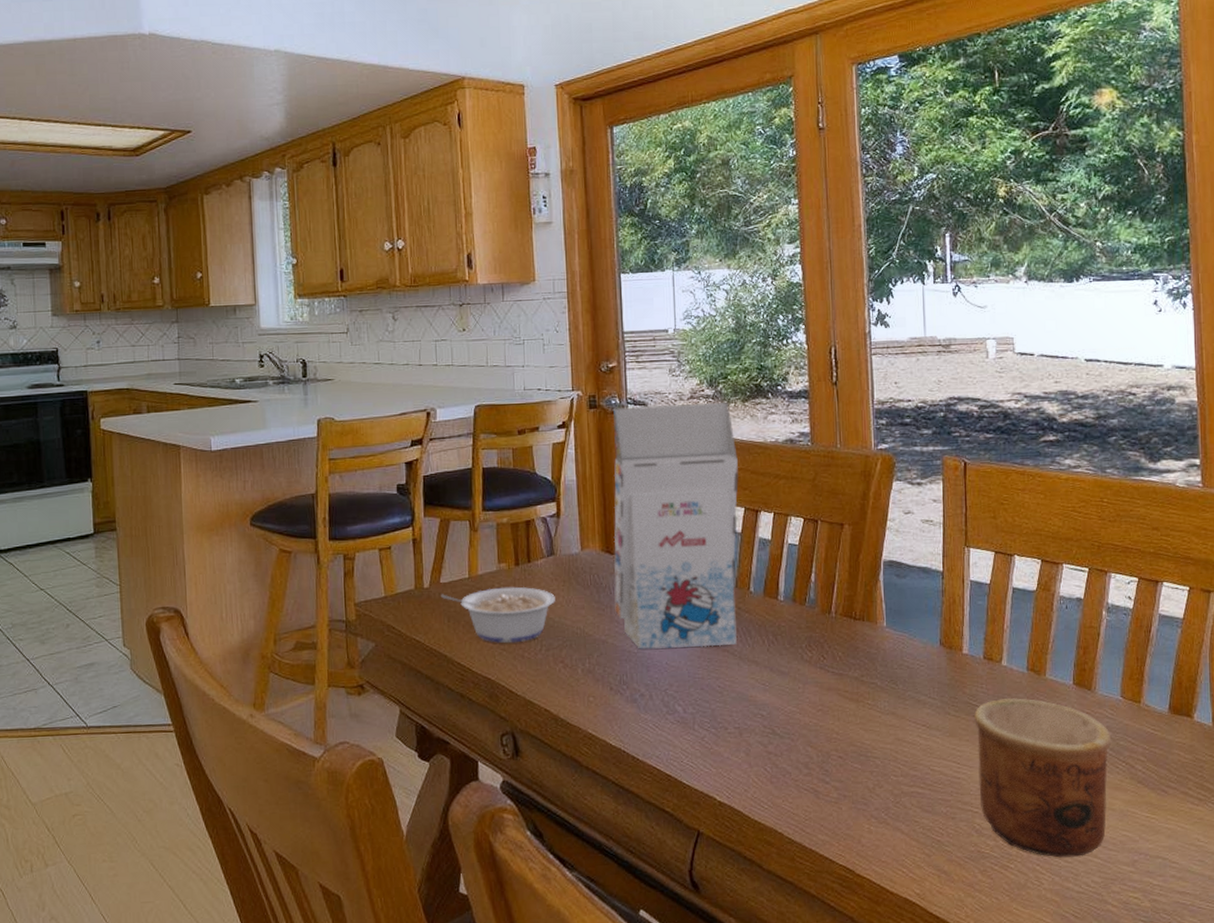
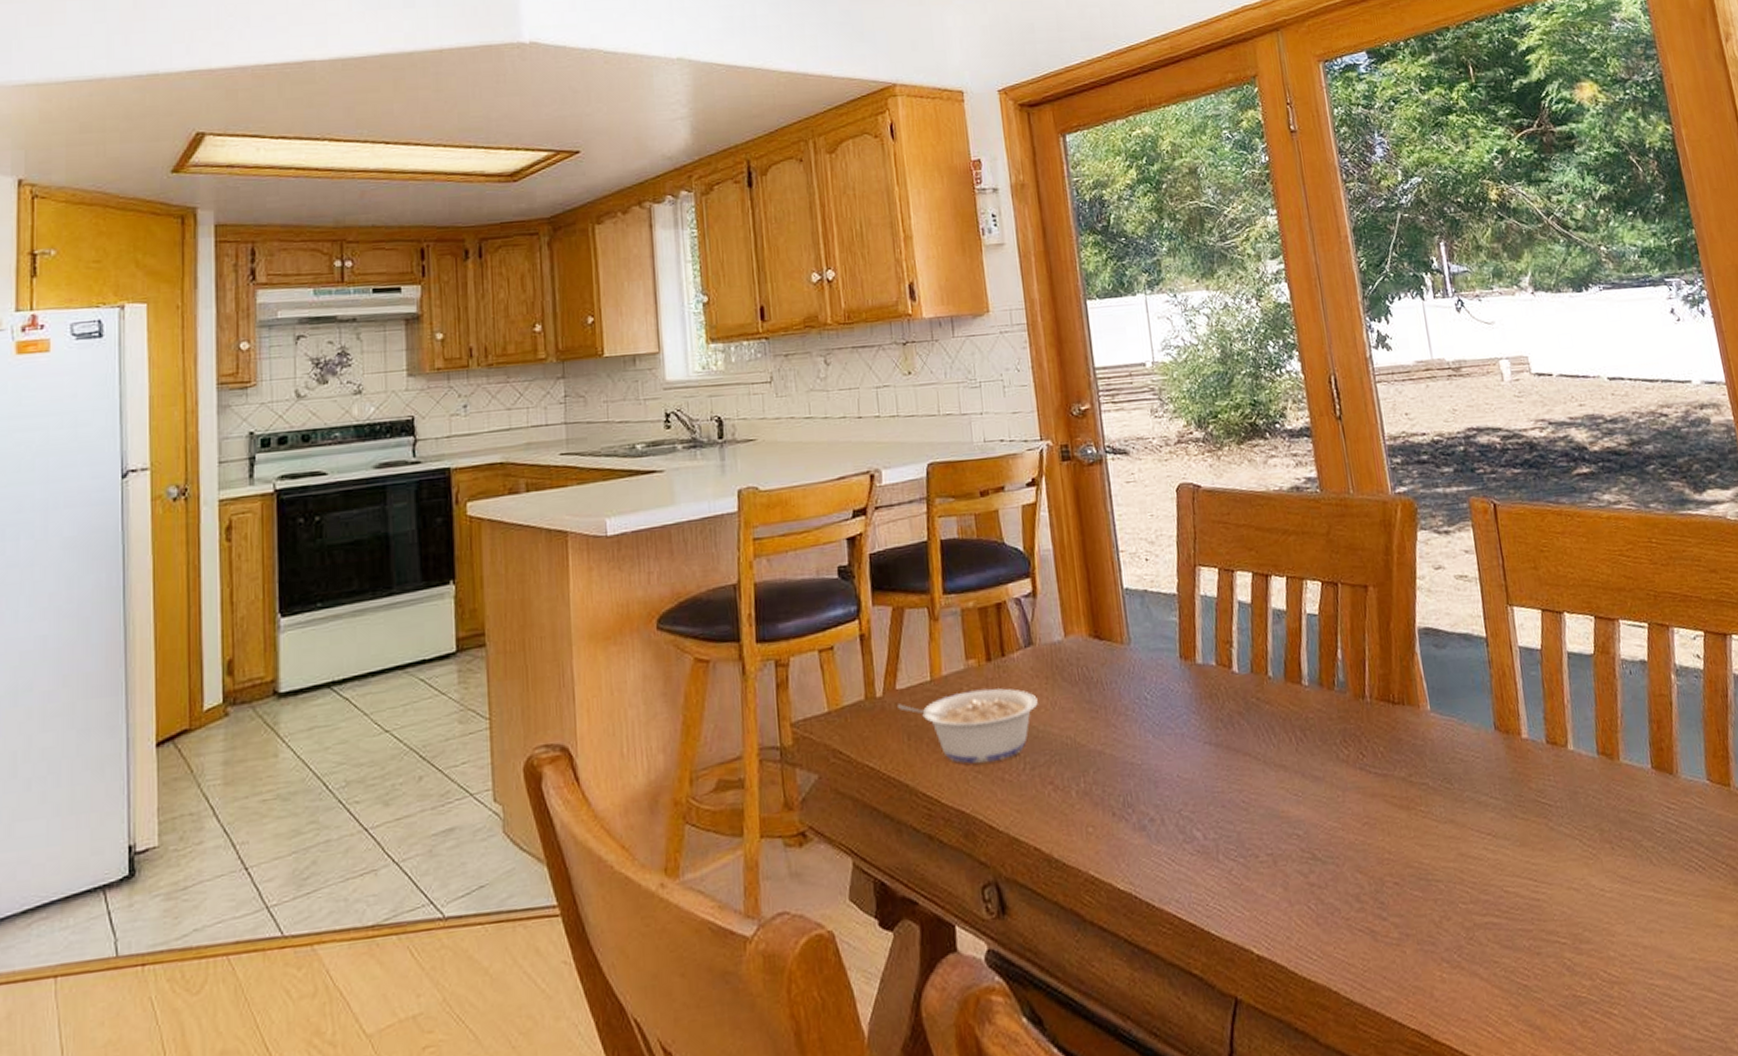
gift box: present [613,403,739,649] -> none [1090,446,1260,760]
cup: present [974,697,1112,858] -> none [1545,790,1717,996]

